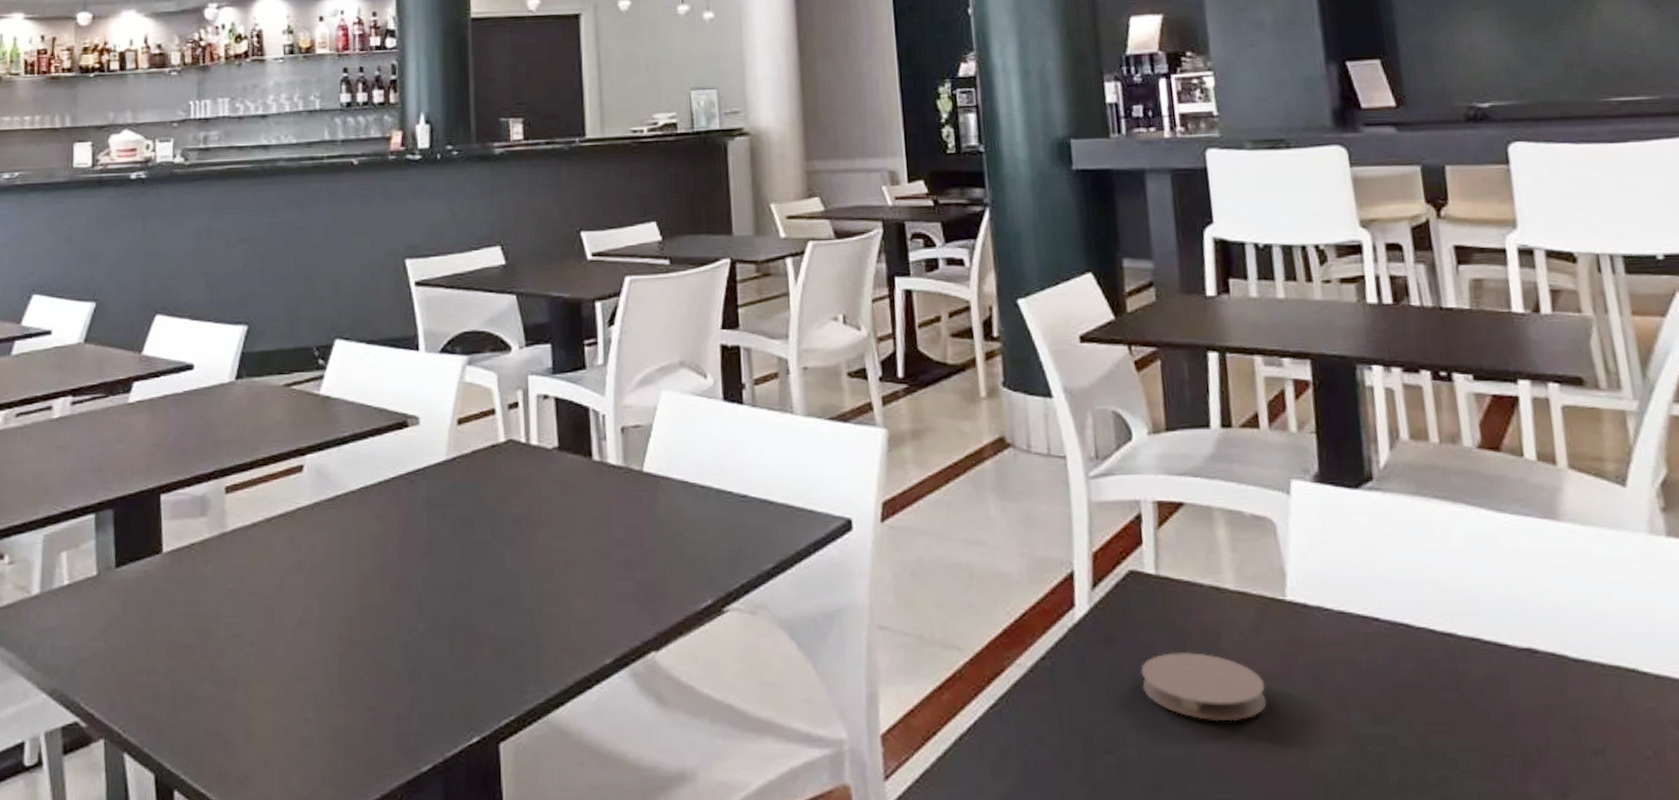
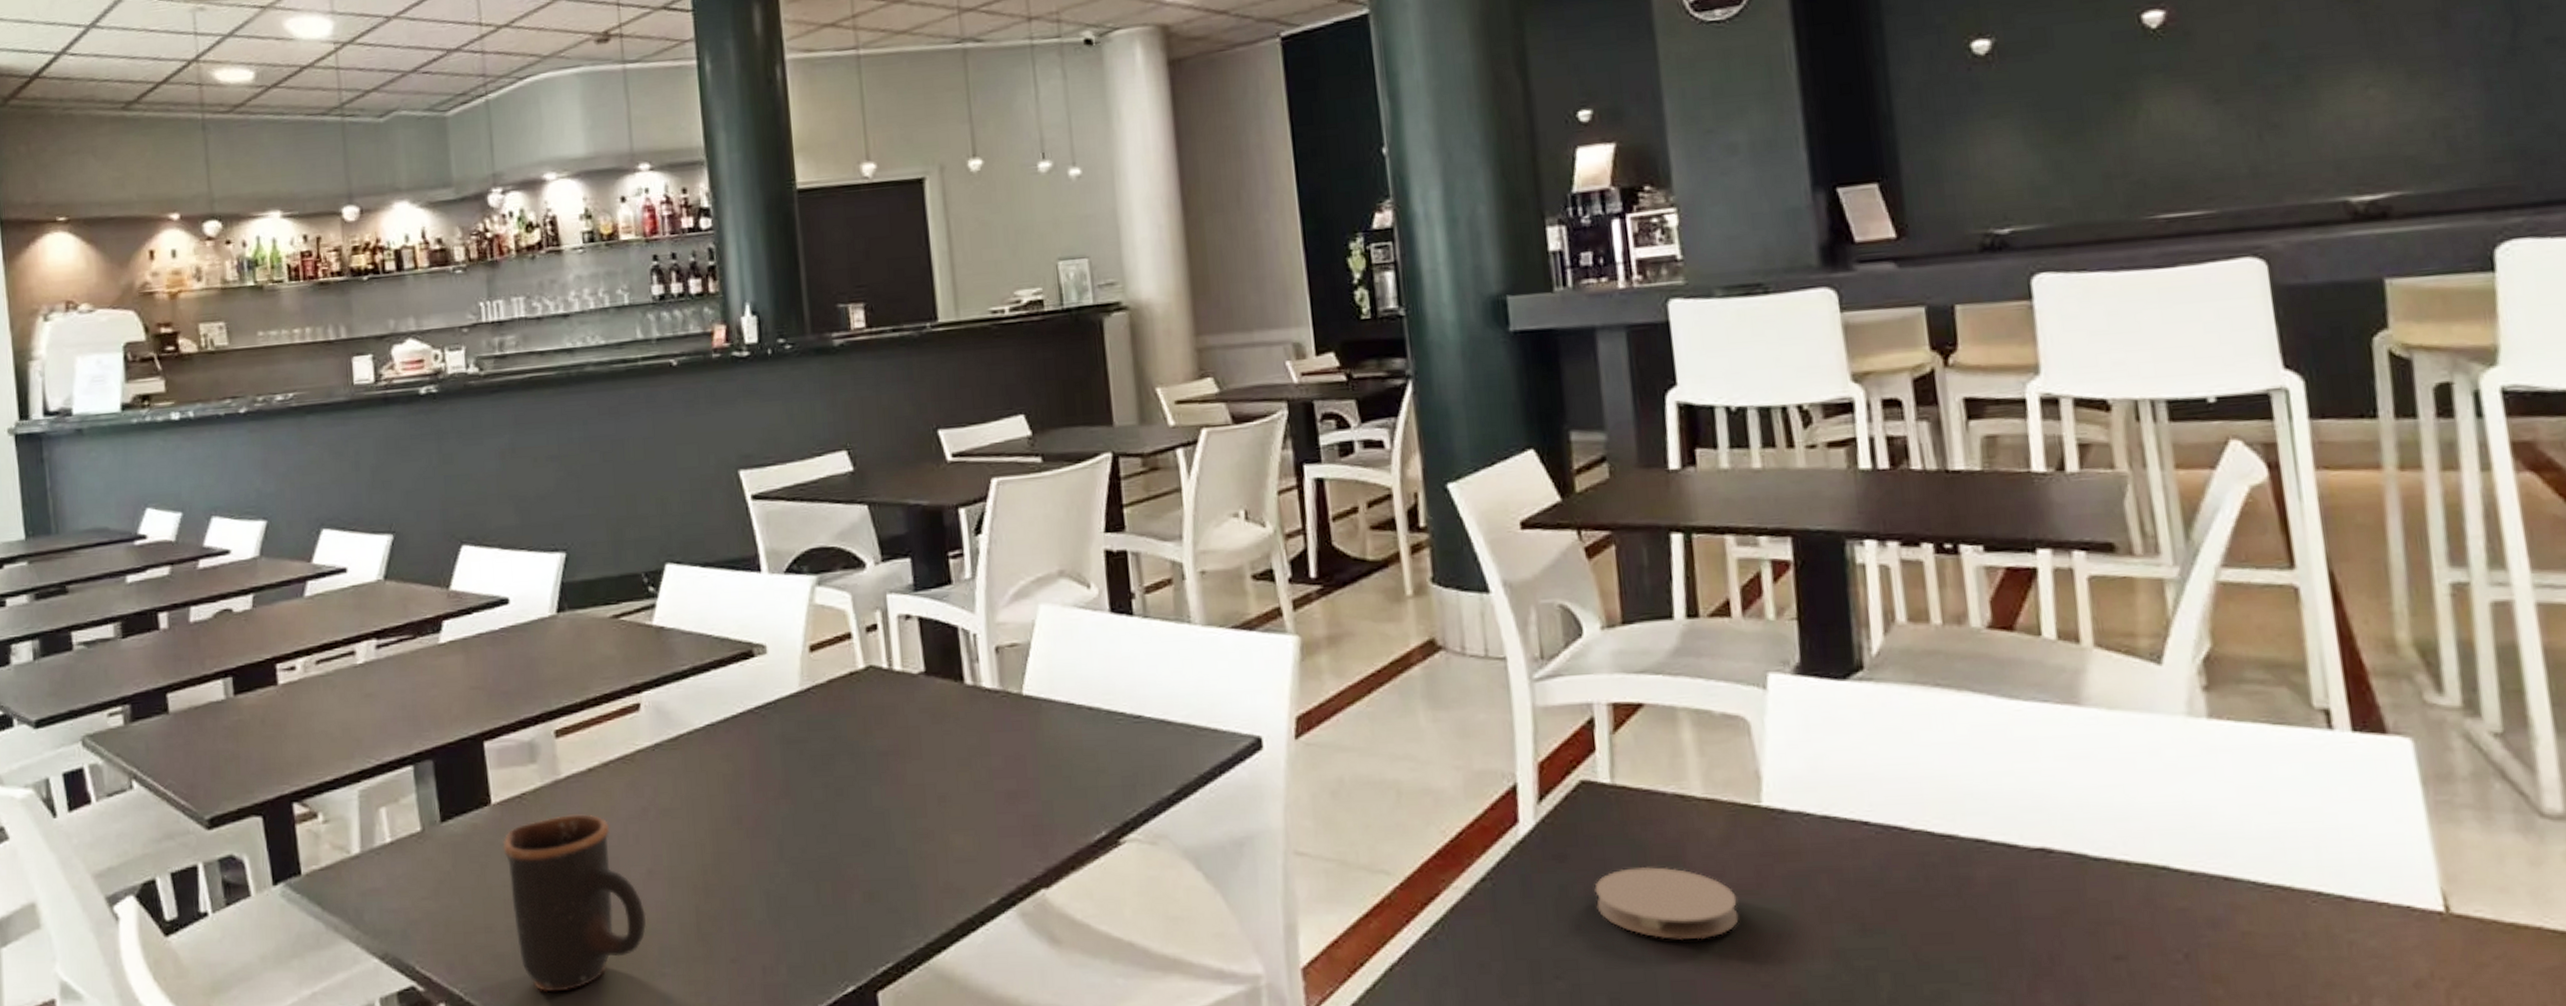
mug: none [170,565,295,732] -> present [502,814,646,993]

